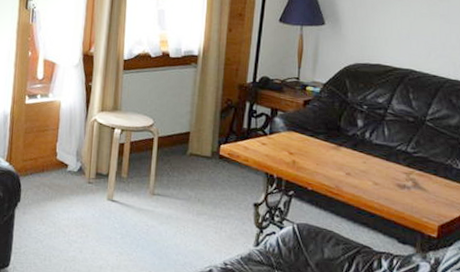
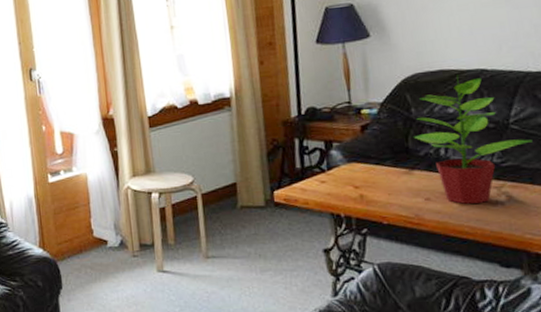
potted plant: none [346,71,442,185] -> present [414,74,533,204]

